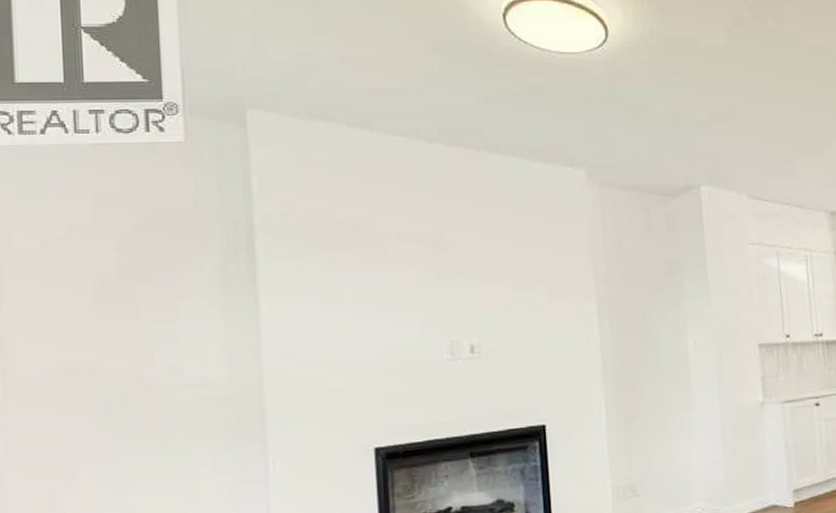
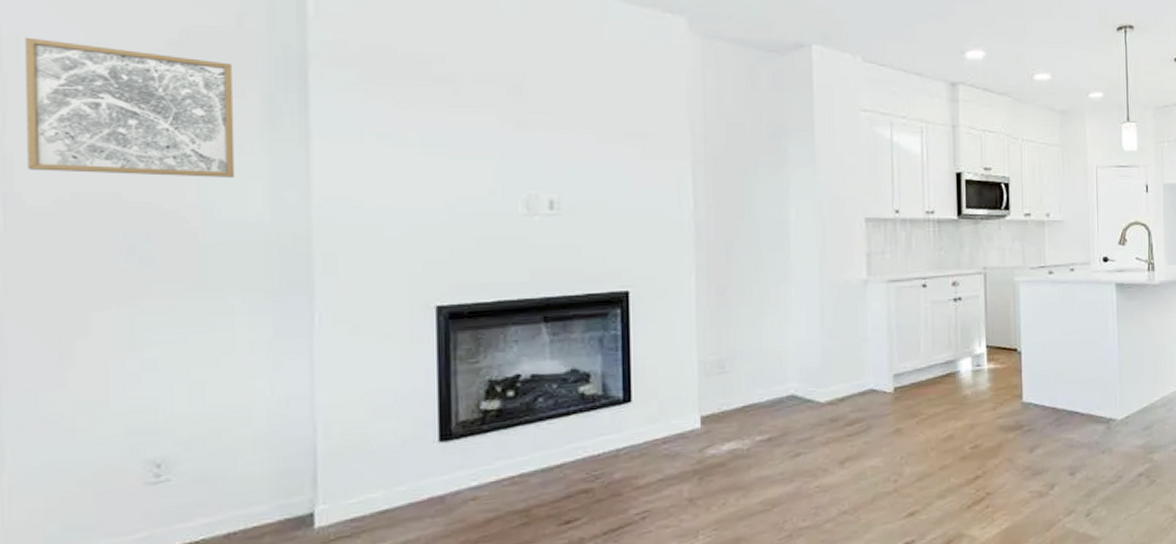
wall art: none [15,229,196,347] -> present [24,37,235,177]

